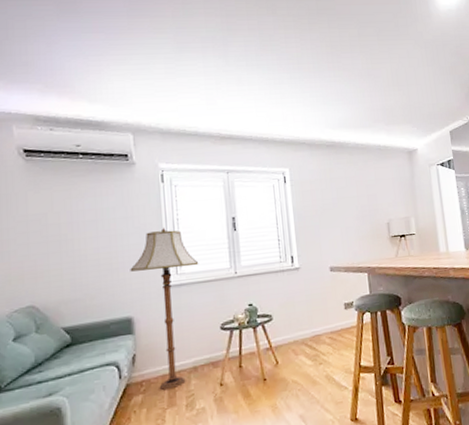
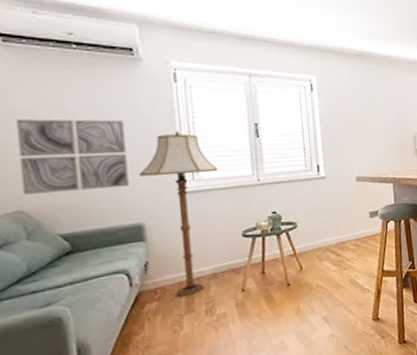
wall art: none [32,220,121,291] -> present [15,119,129,195]

